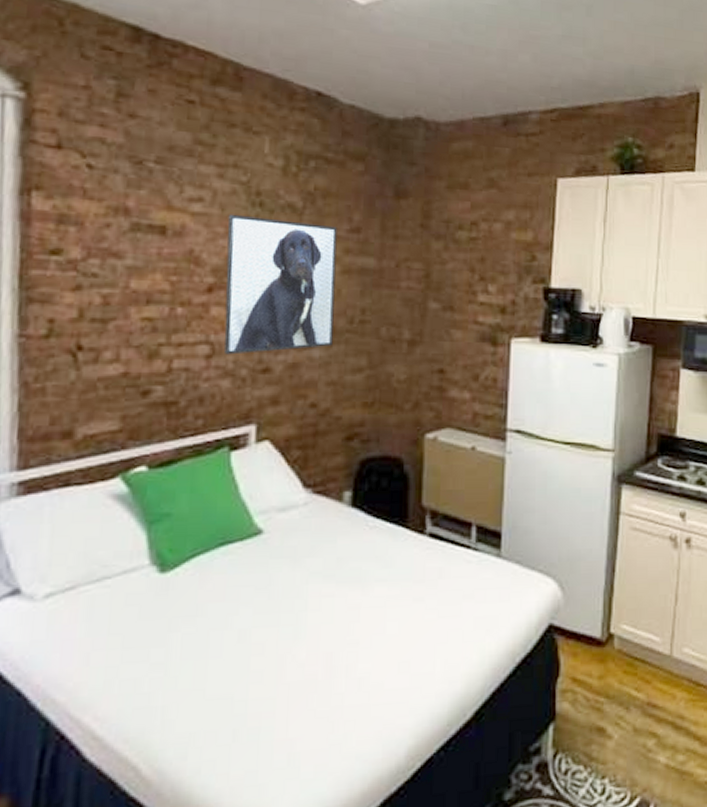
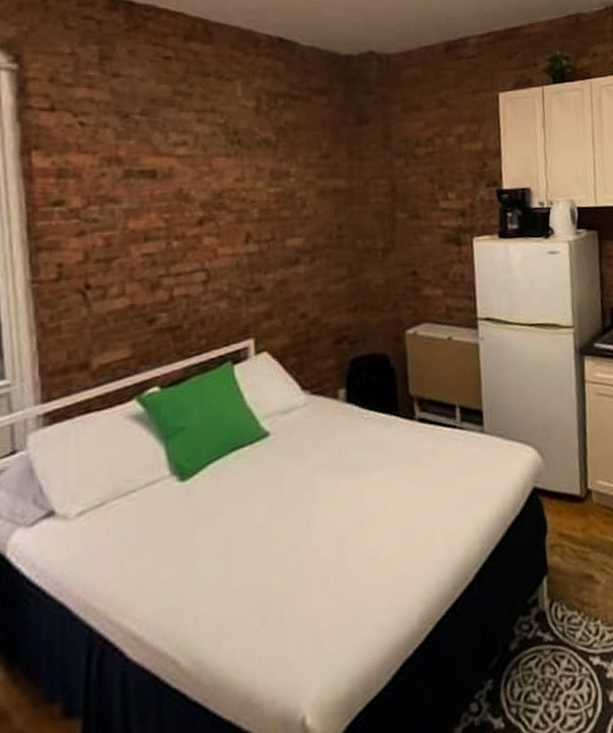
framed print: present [224,214,337,355] -> none [210,153,315,279]

